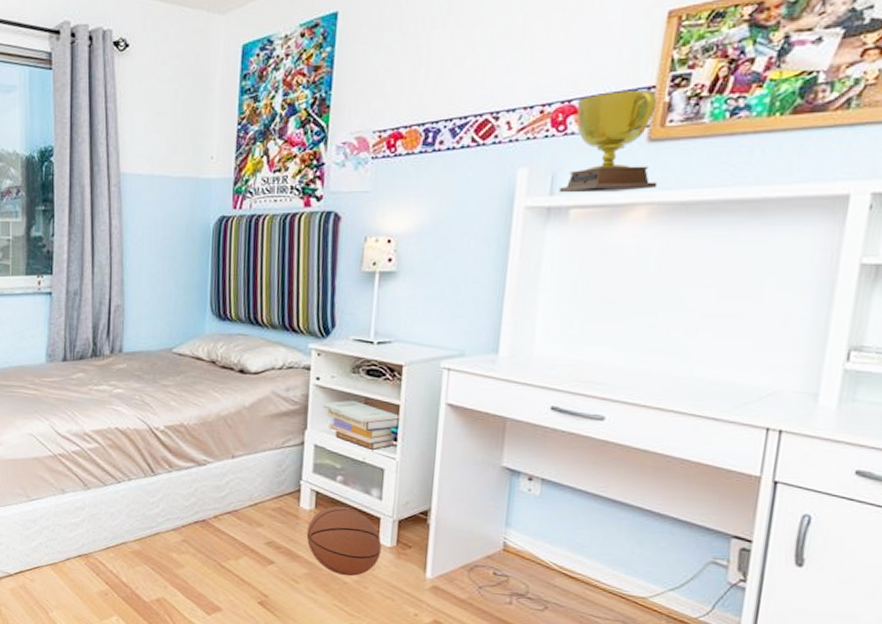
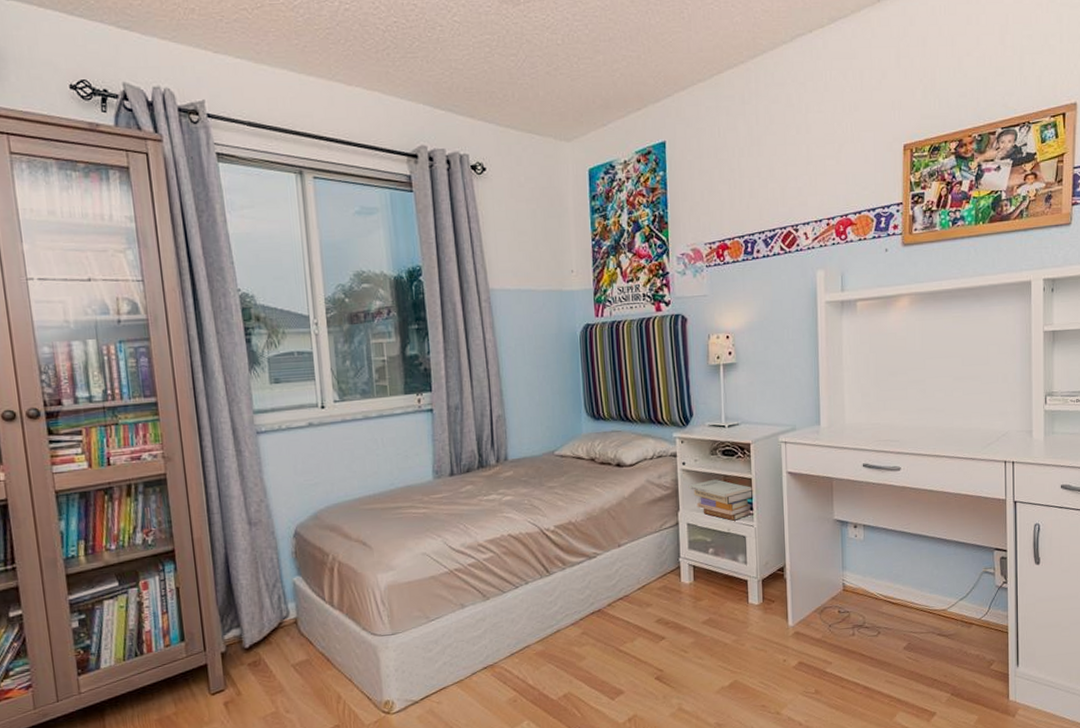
basketball: present [306,506,382,577] -> none [689,575,751,638]
trophy: present [559,90,658,193] -> none [847,206,913,289]

